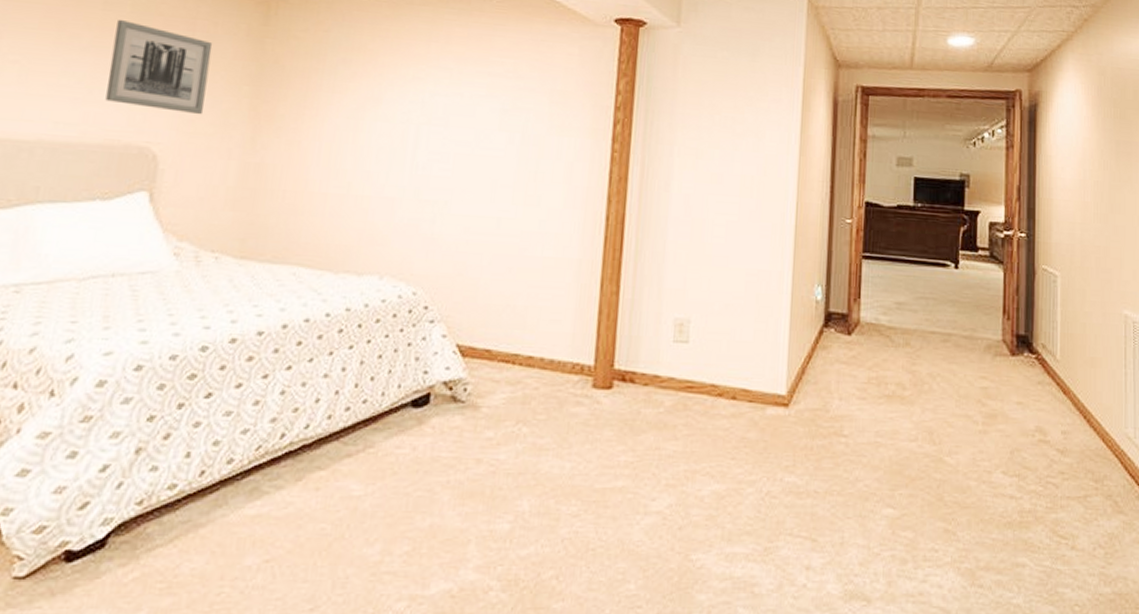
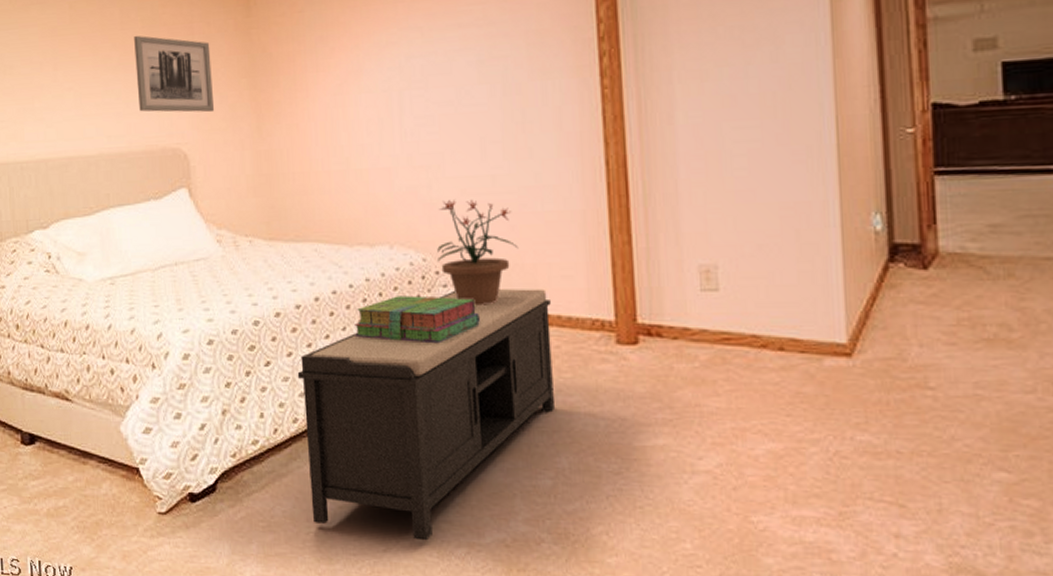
bench: none [229,326,536,596] -> present [297,289,556,541]
stack of books: none [322,328,463,381] -> present [355,295,480,344]
potted plant: none [429,236,513,344] -> present [437,199,519,306]

